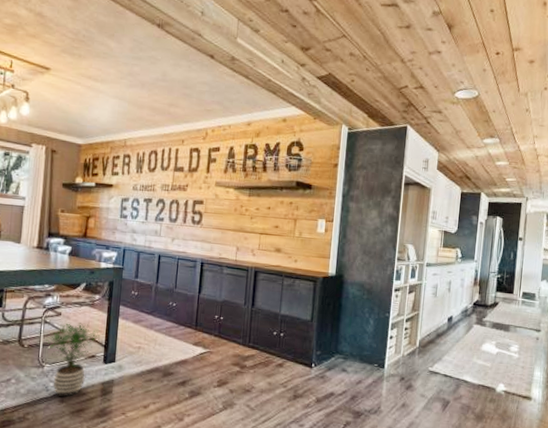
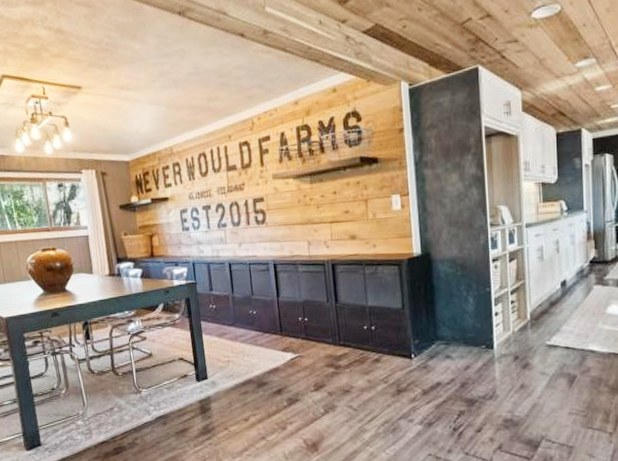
potted plant: present [44,323,100,397] -> none [134,344,188,419]

